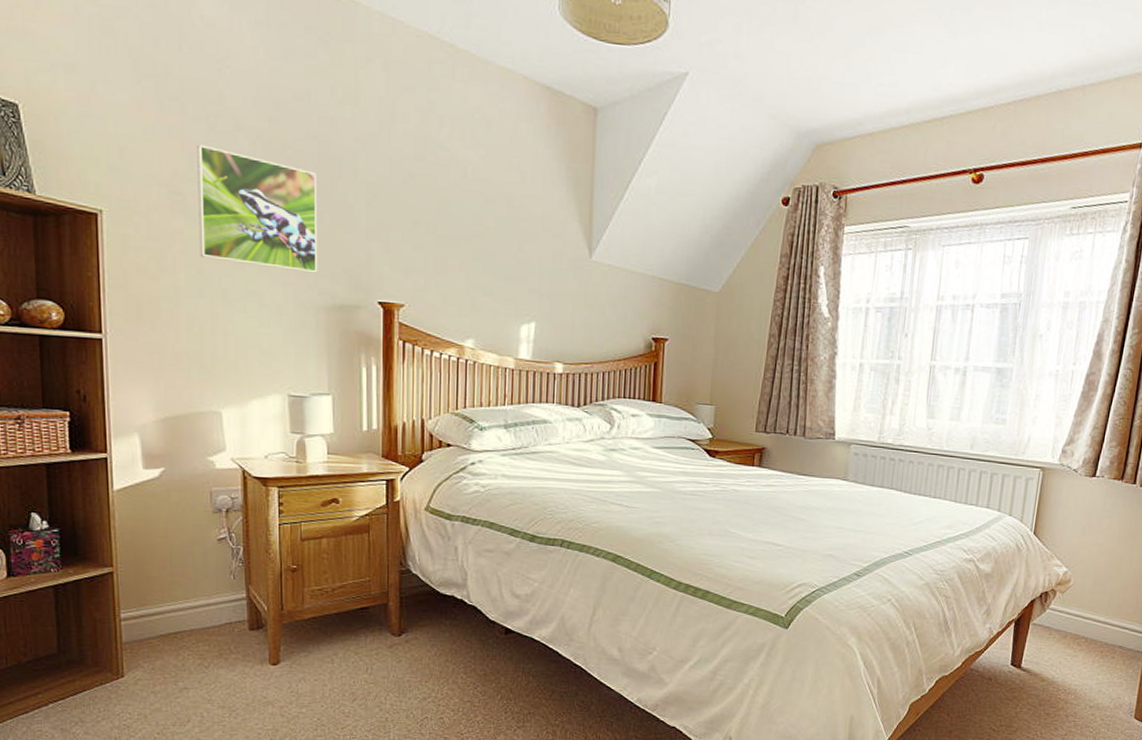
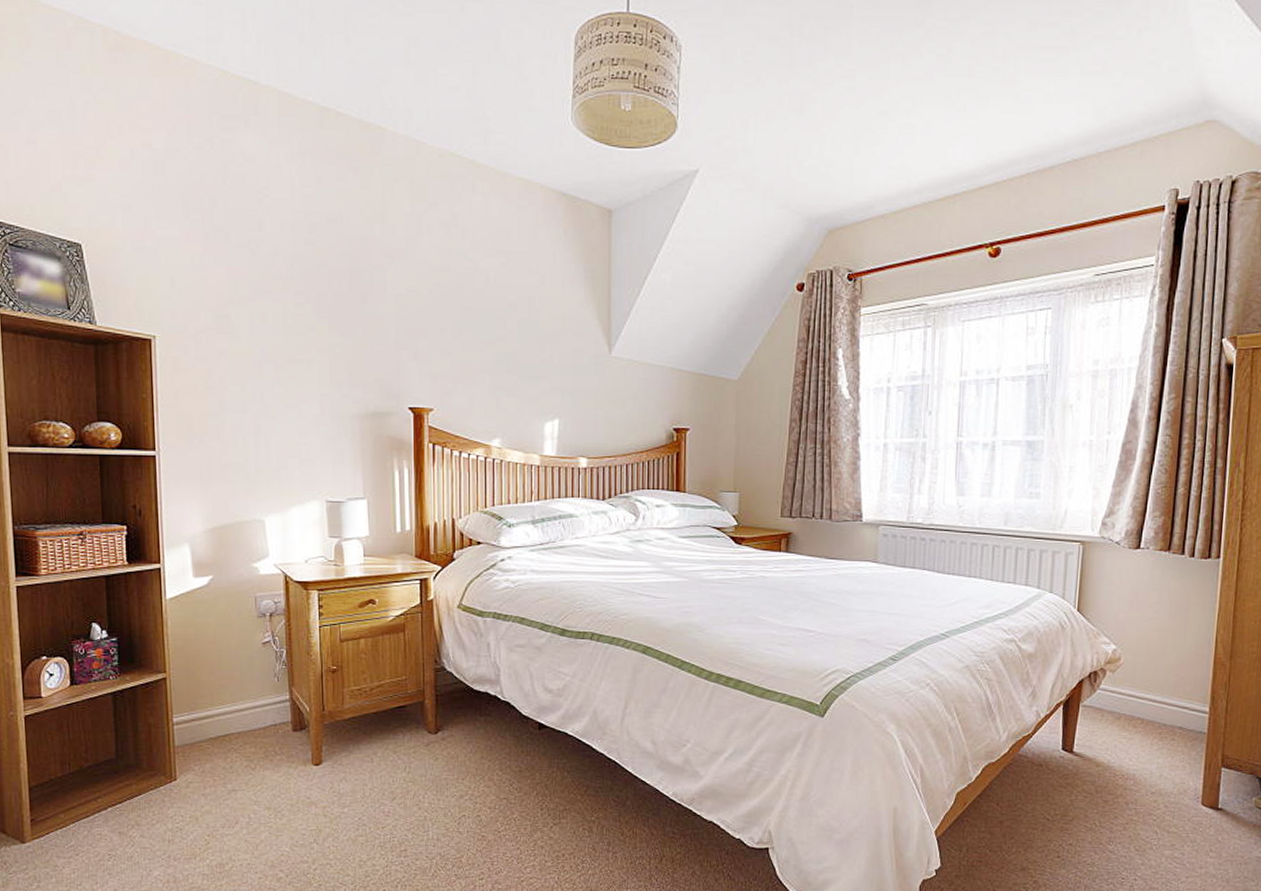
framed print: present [197,144,318,274] -> none [240,270,352,384]

